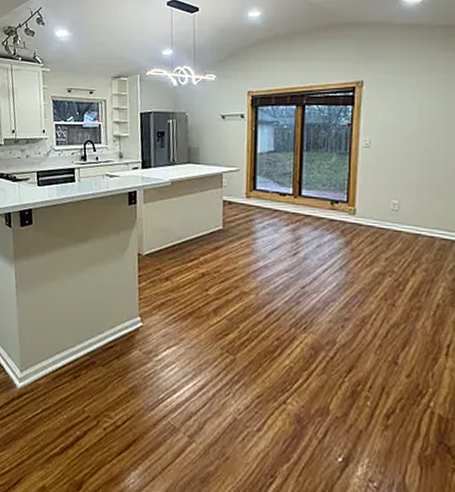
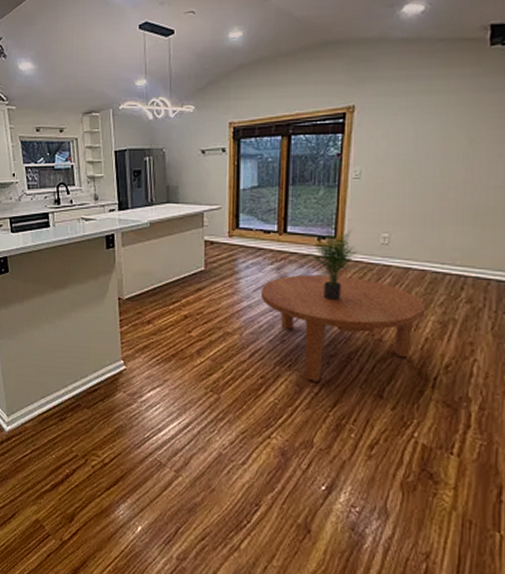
coffee table: none [276,237,434,346] -> present [260,274,424,382]
potted plant: none [320,194,370,263] -> present [306,229,358,300]

